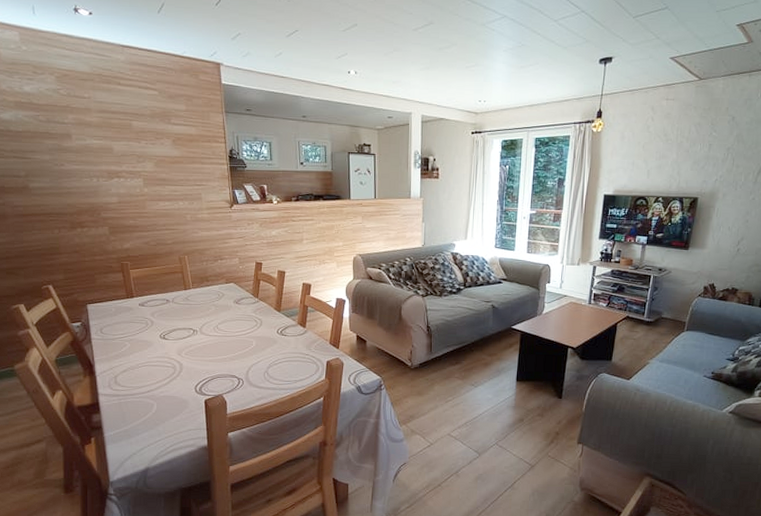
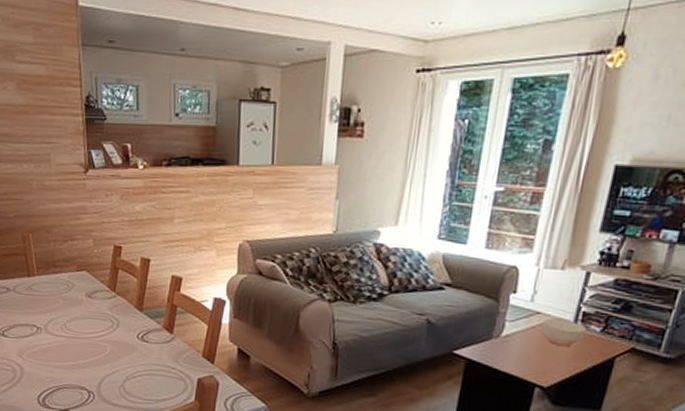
bowl: none [569,299,598,318] -> present [541,318,587,347]

